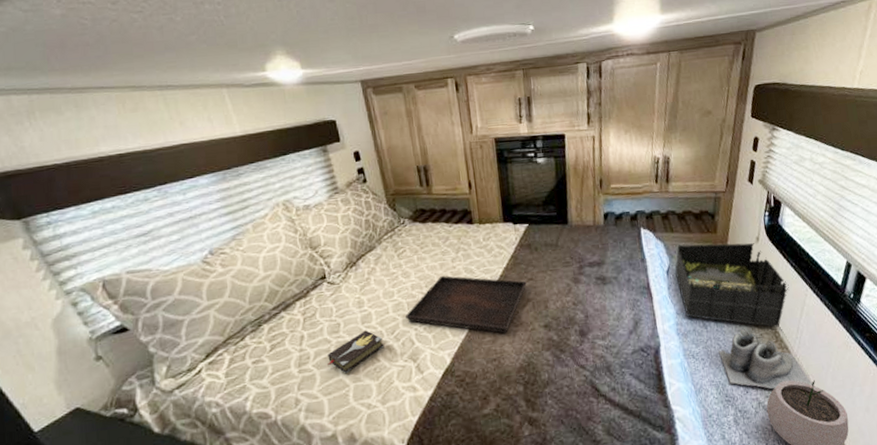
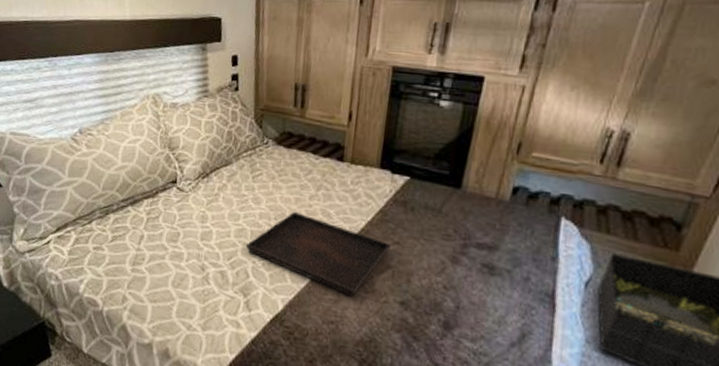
hardback book: present [326,330,384,374] -> none [158,247,218,287]

